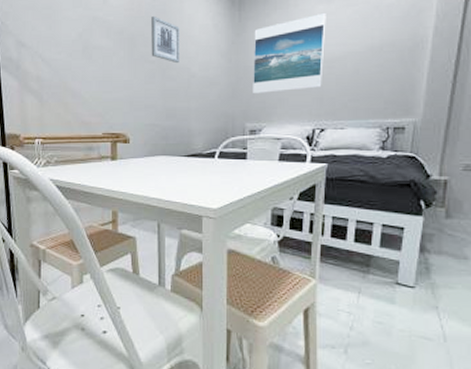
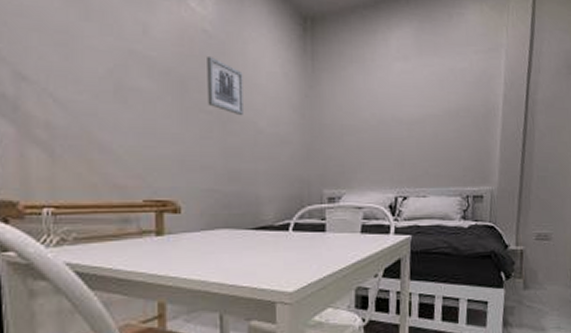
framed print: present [253,12,326,94] -> none [329,70,404,157]

